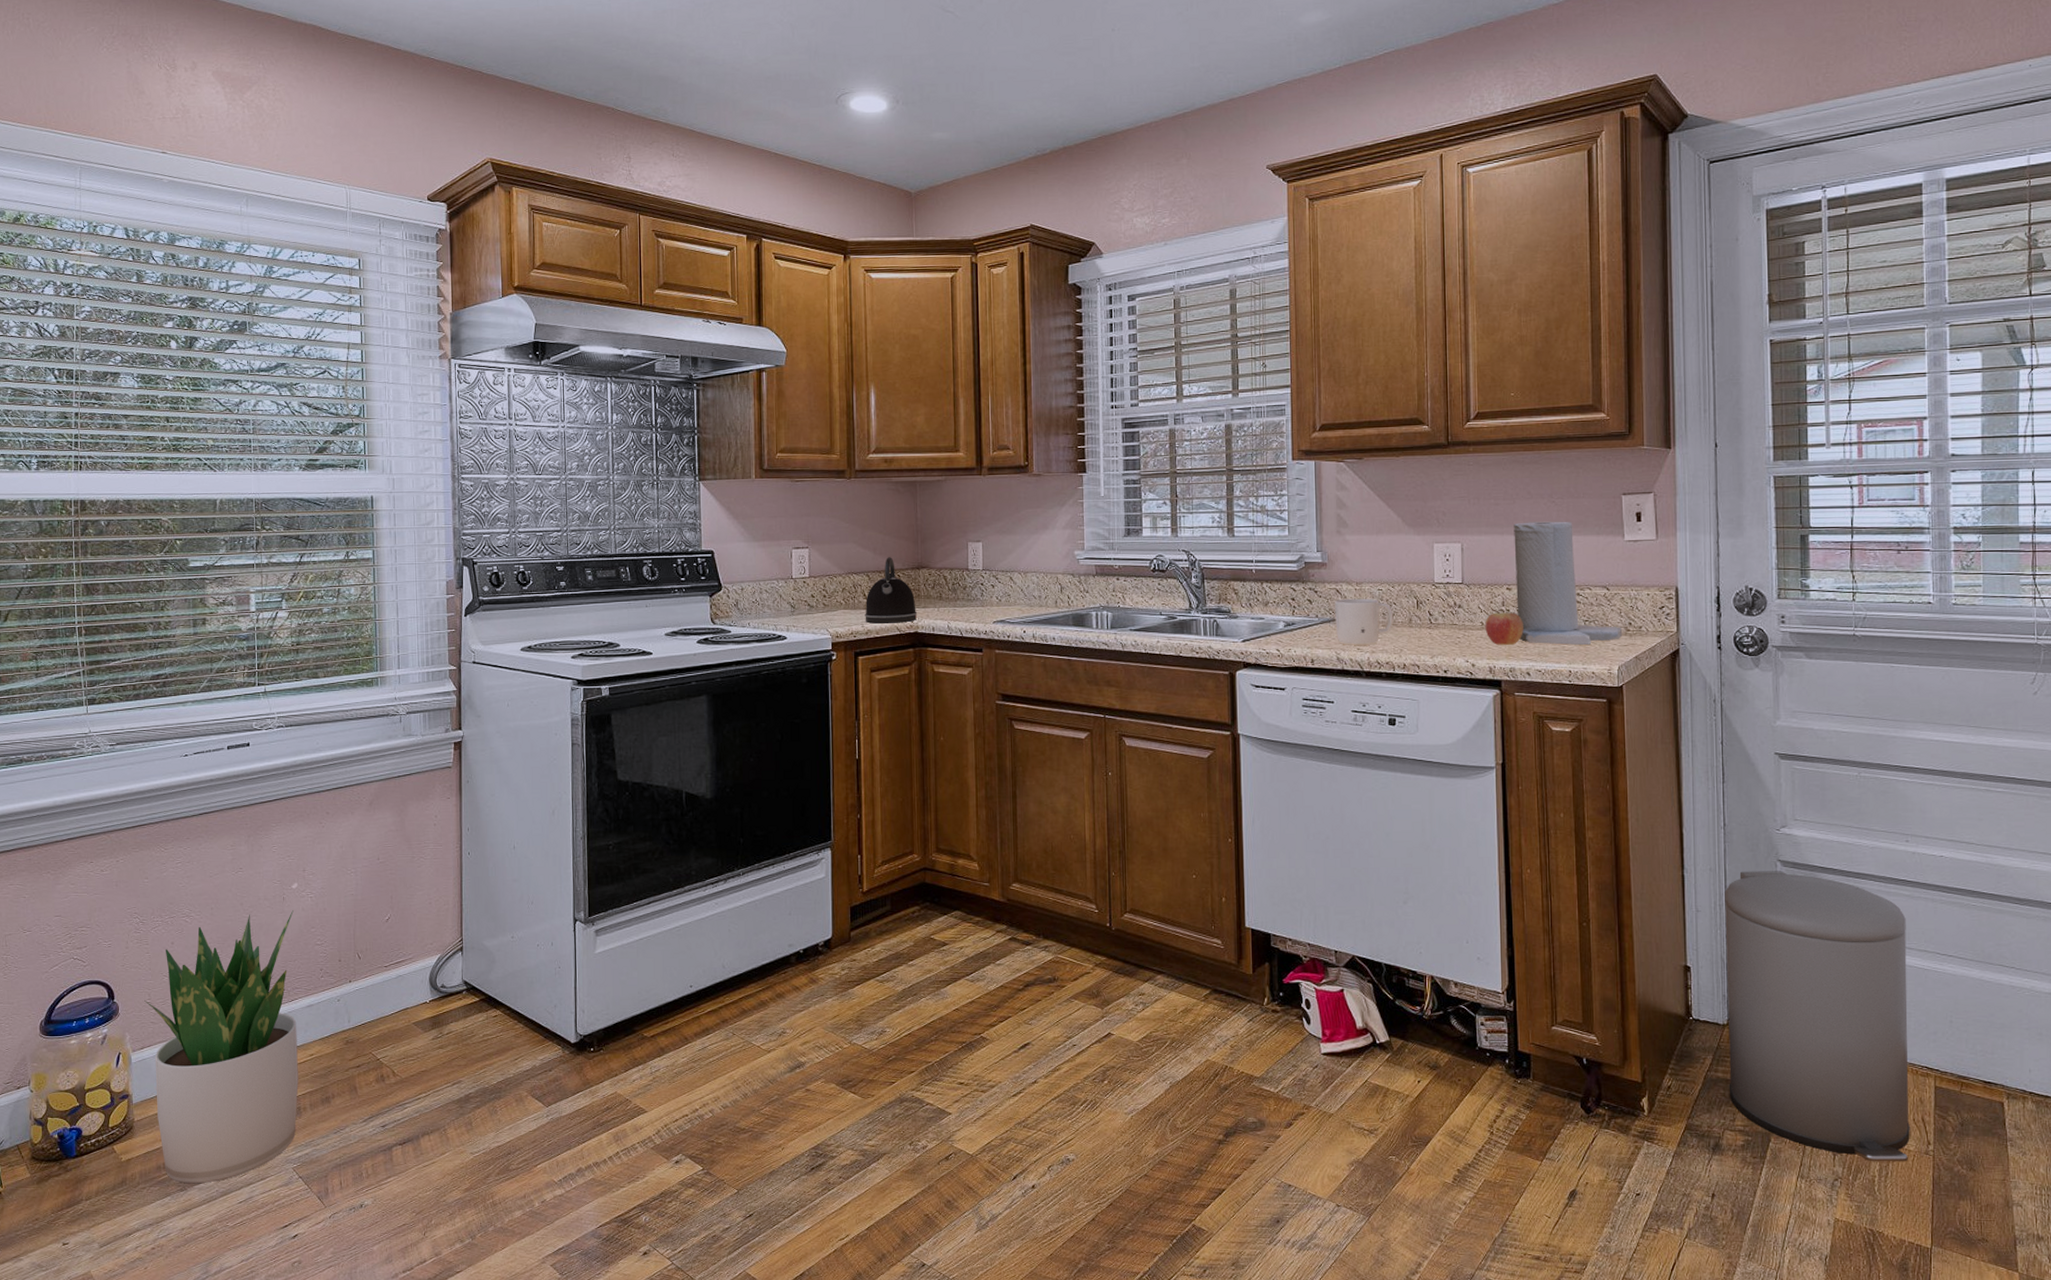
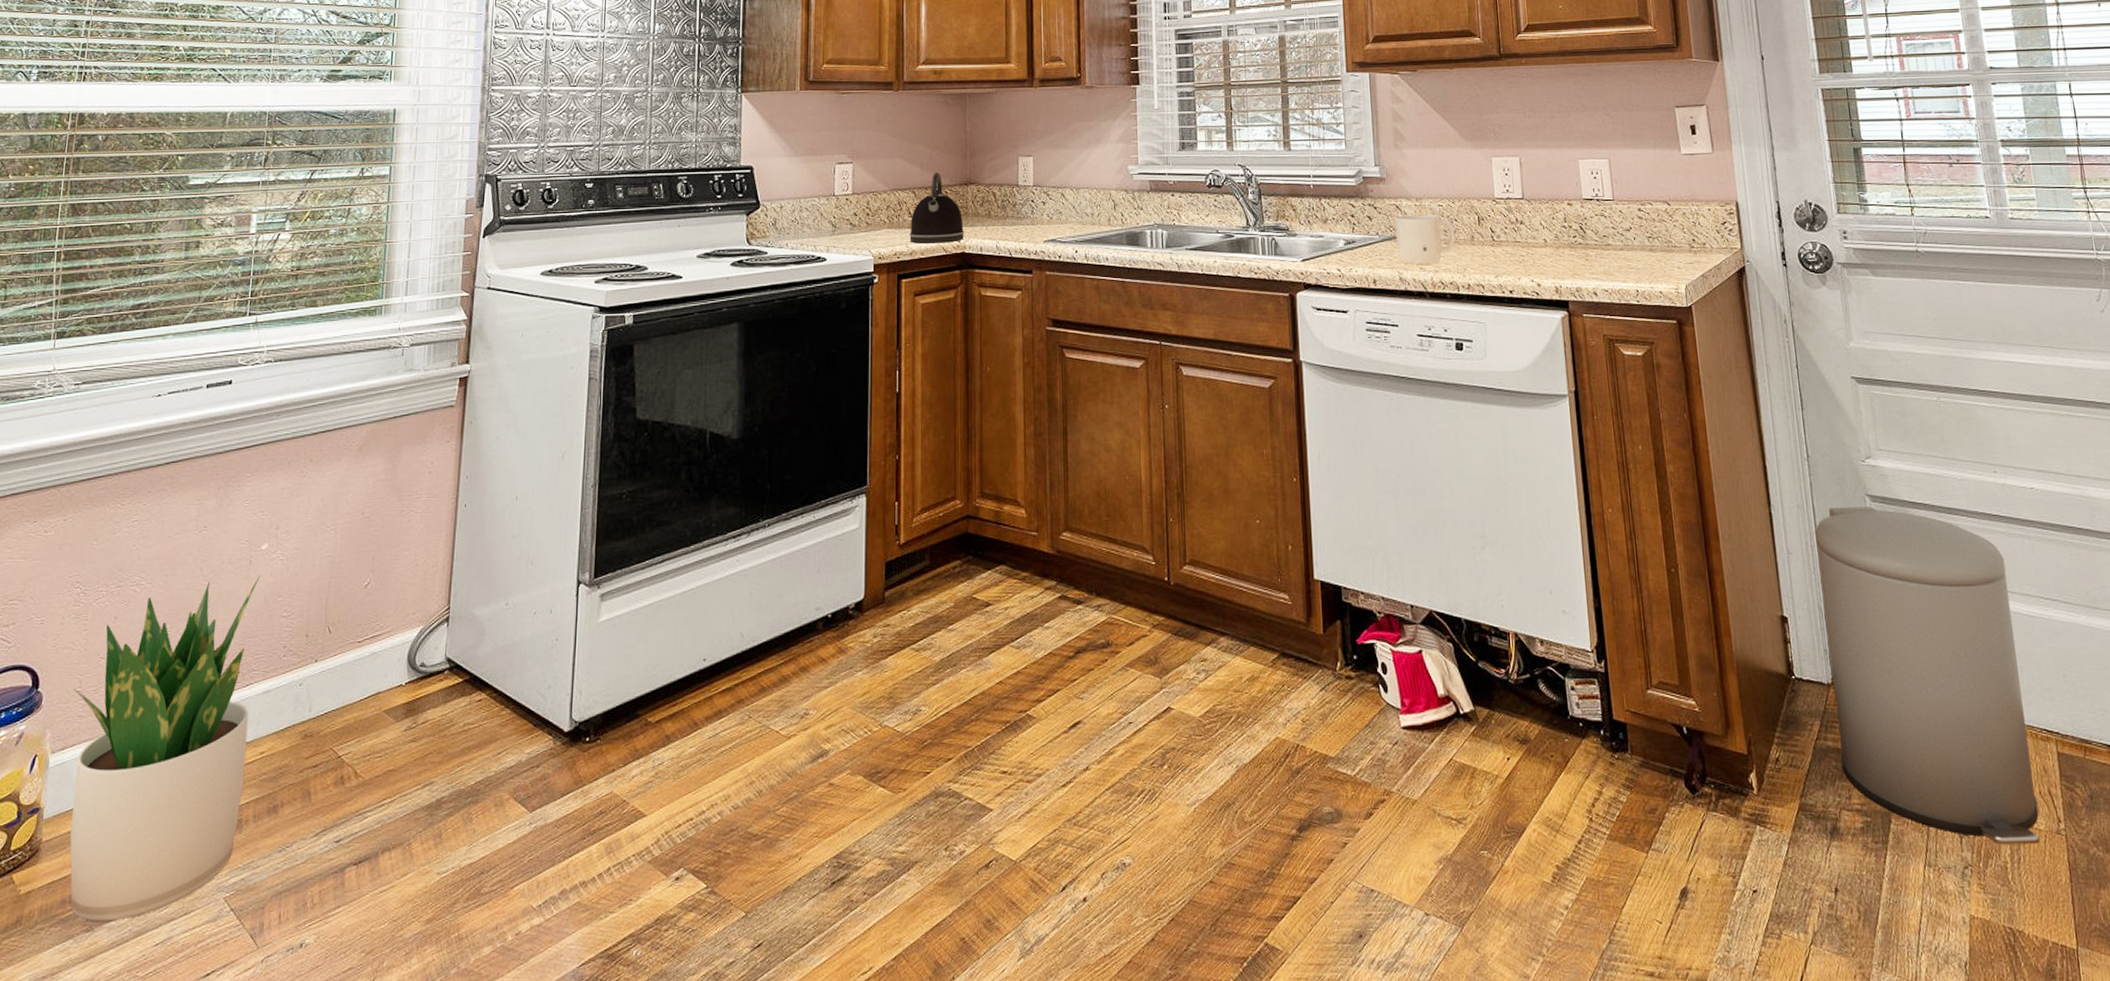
fruit: present [1485,609,1523,646] -> none [1548,225,1587,264]
paper towel: present [1514,521,1623,646] -> none [1570,134,1687,264]

